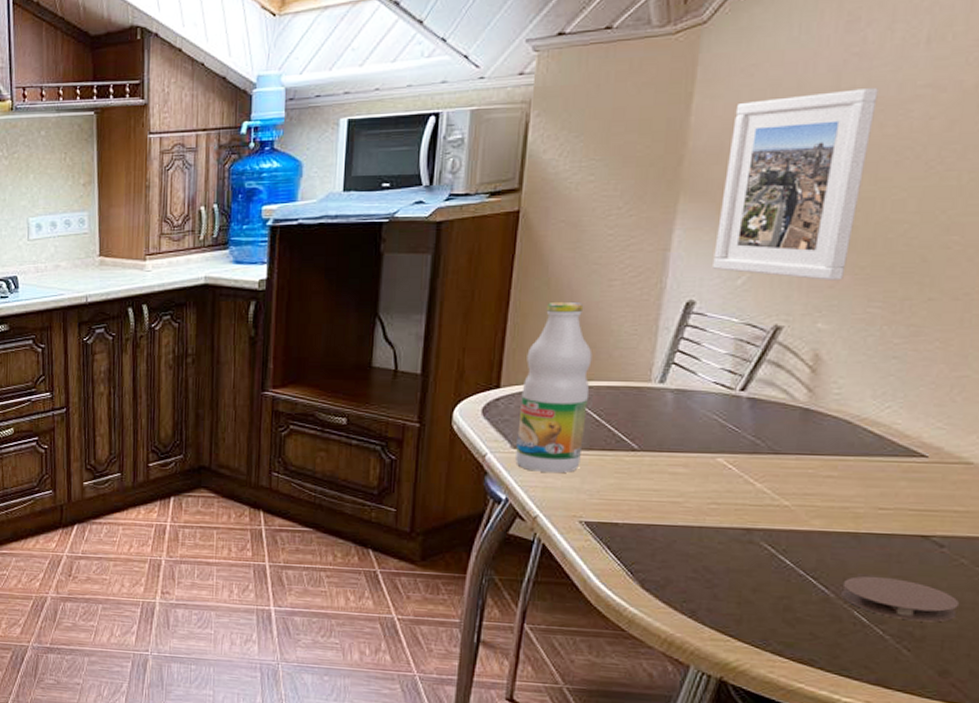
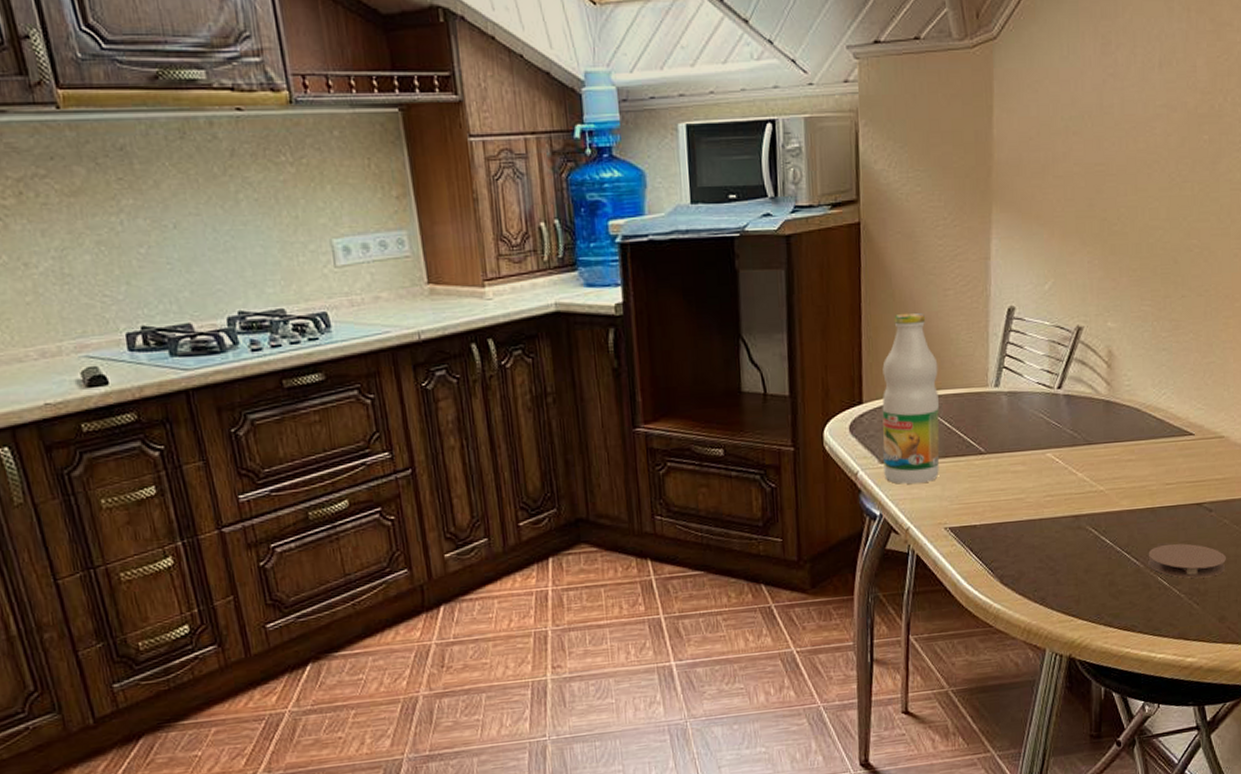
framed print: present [713,88,878,281] -> none [1024,107,1130,283]

